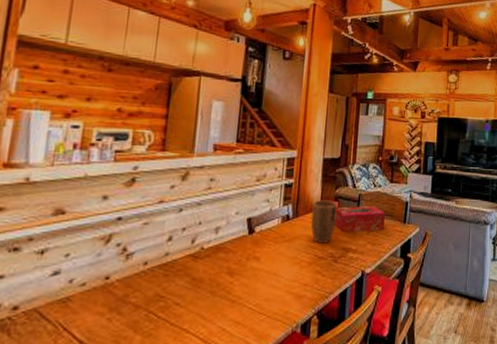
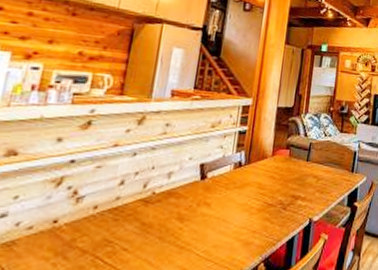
plant pot: present [310,200,338,244] -> none [262,148,289,191]
tissue box: present [334,205,385,232] -> none [285,154,334,180]

